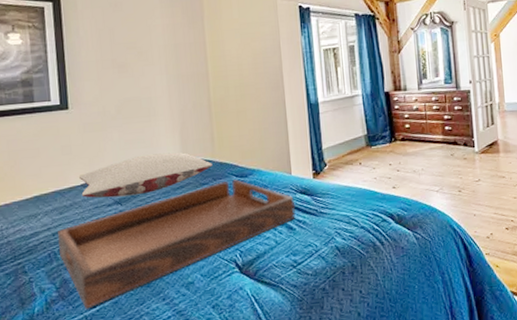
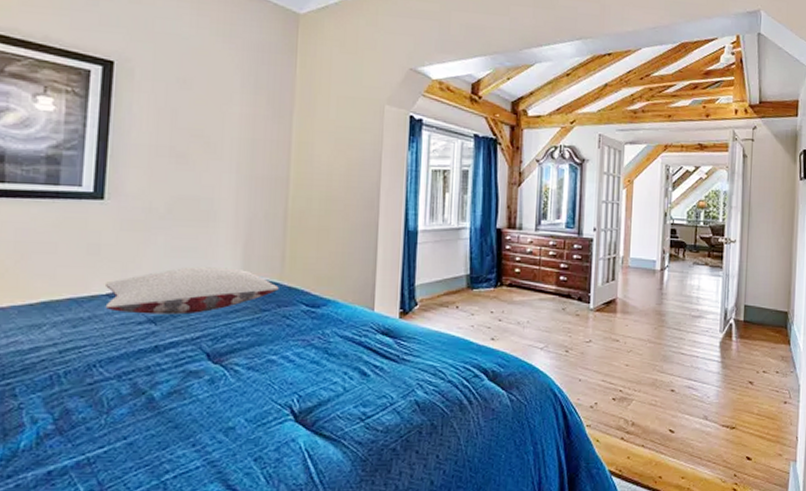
serving tray: present [58,179,296,309] -> none [65,309,374,449]

